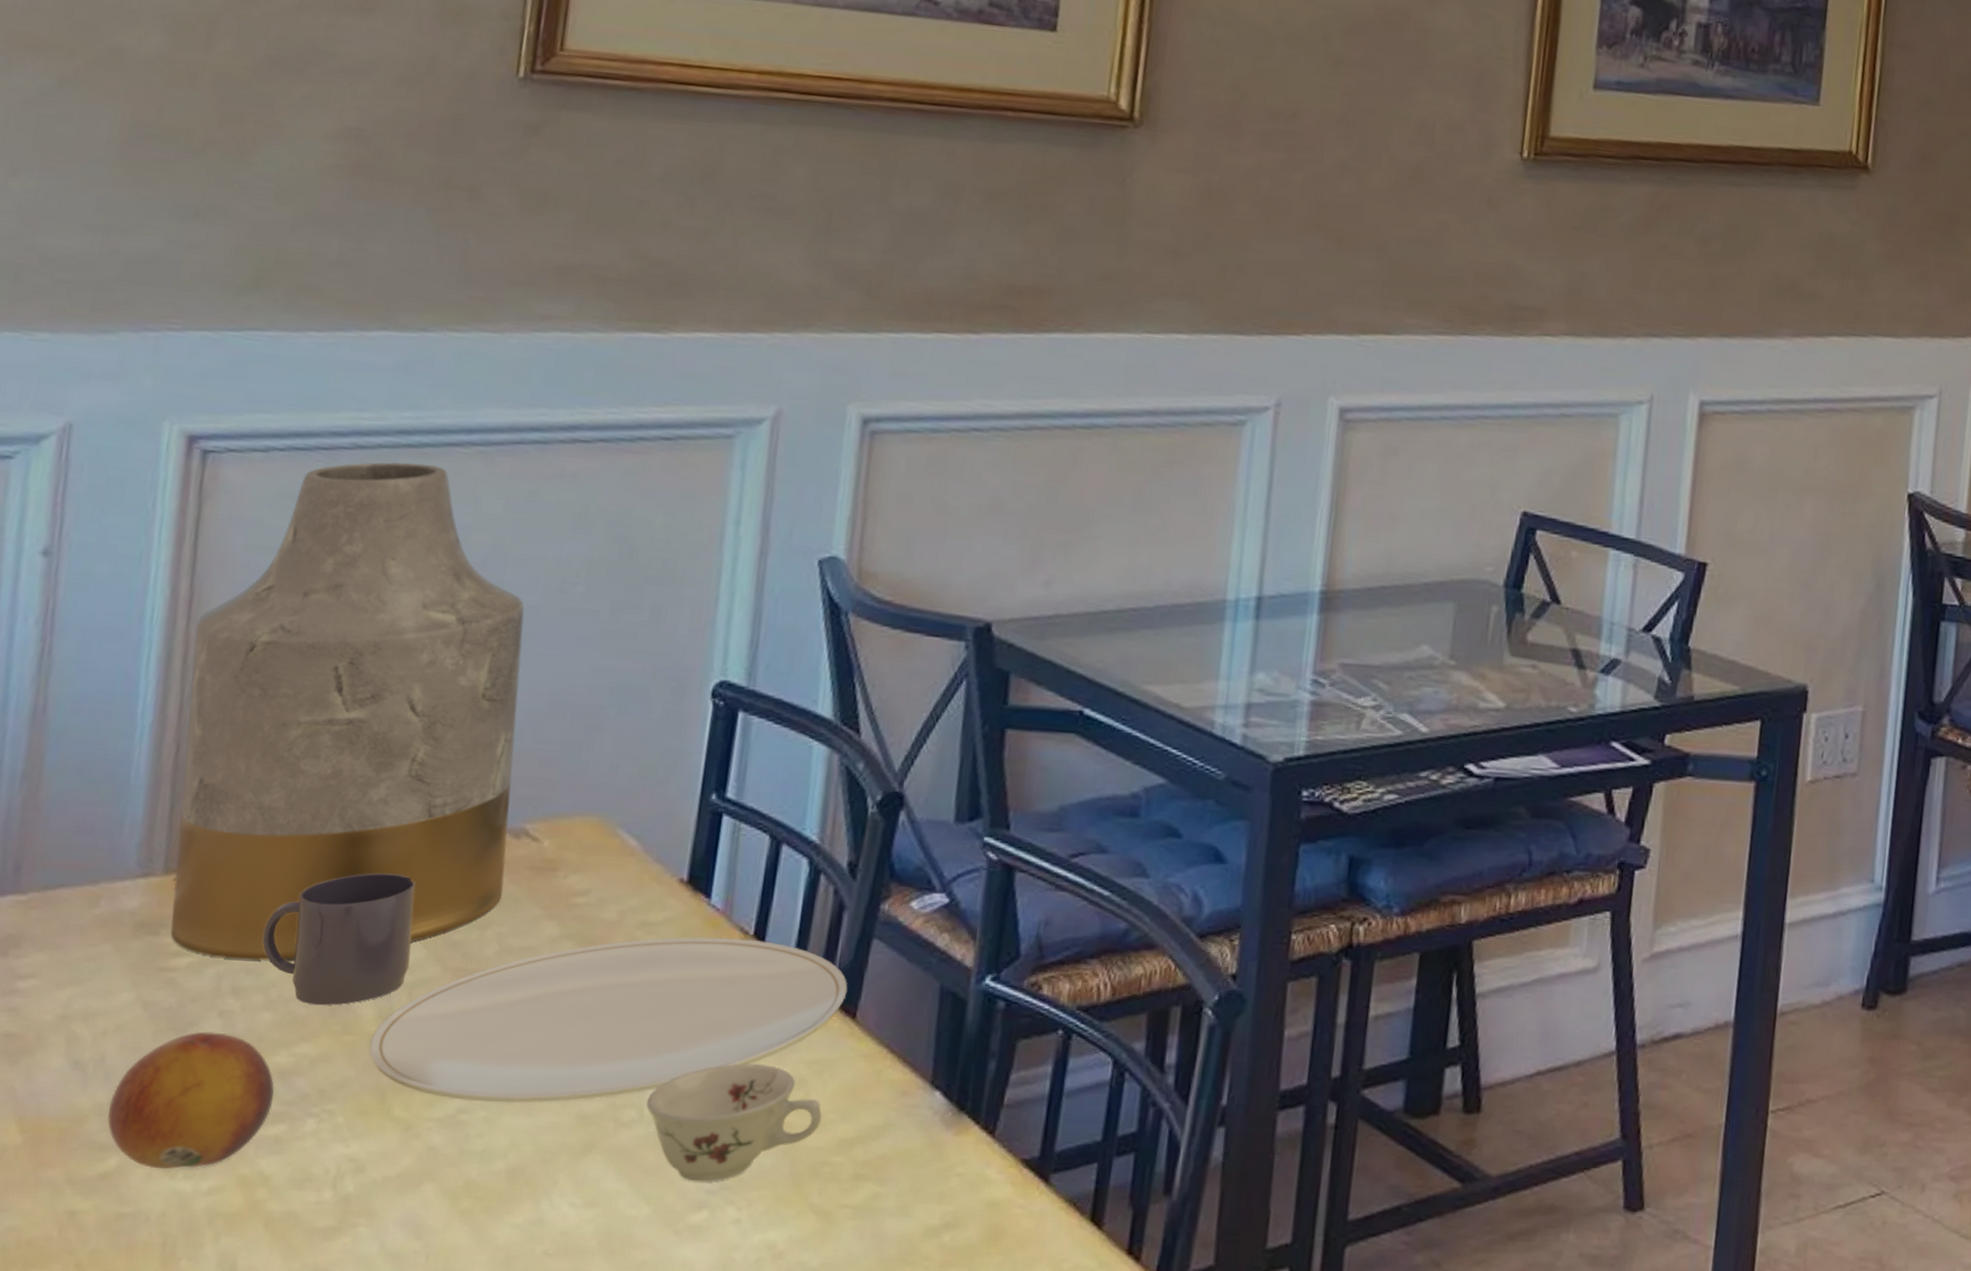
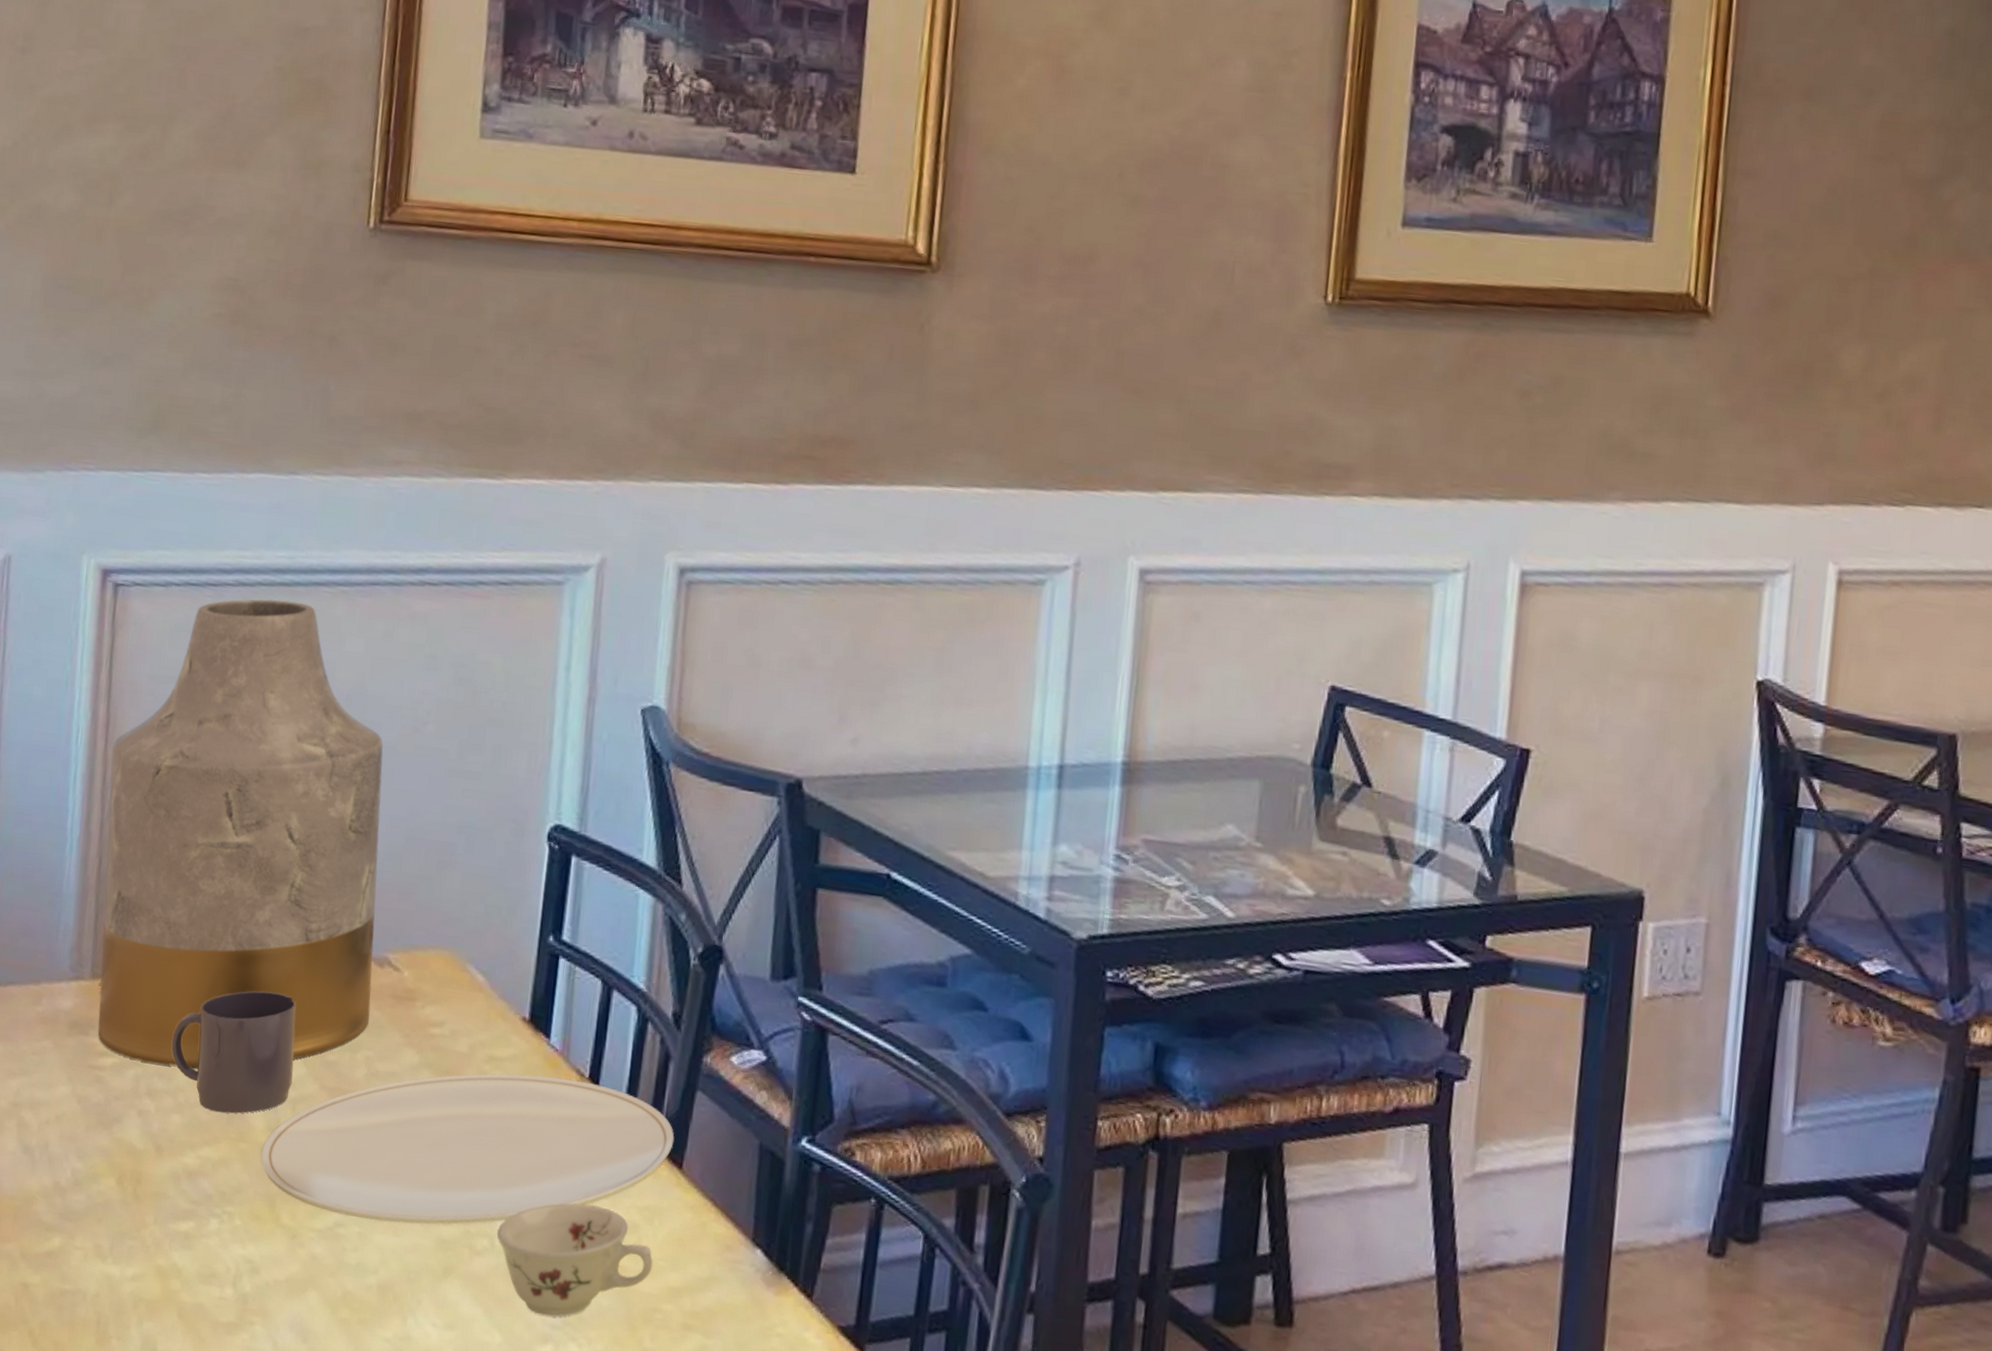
fruit: present [107,1031,275,1170] -> none [51,1127,185,1254]

